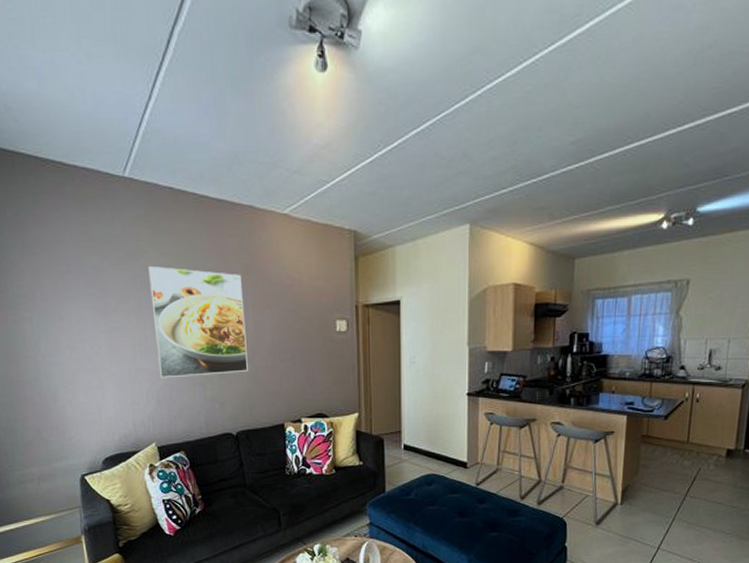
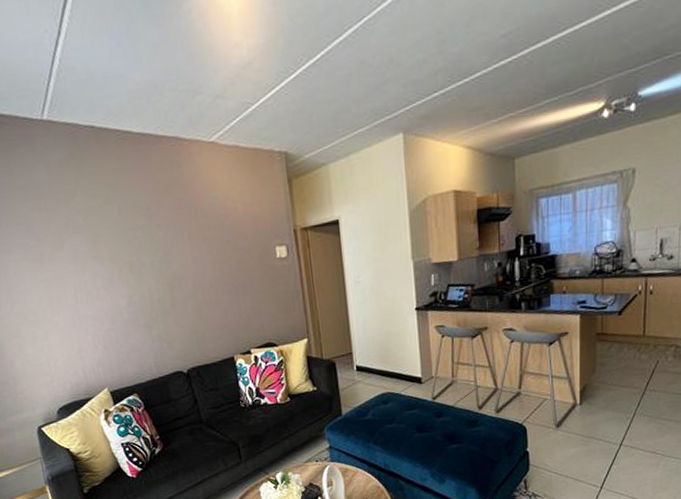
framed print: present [148,266,248,378] -> none [79,209,192,323]

